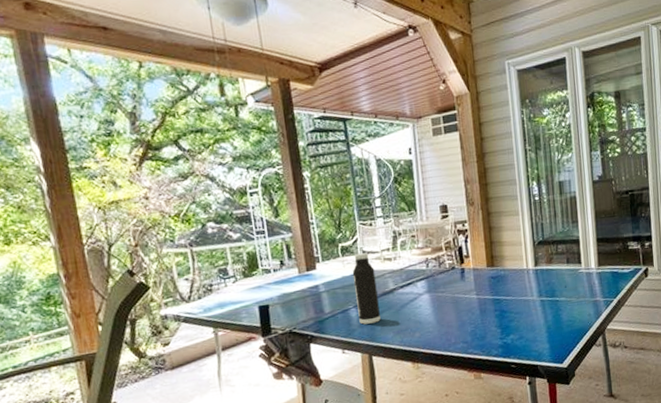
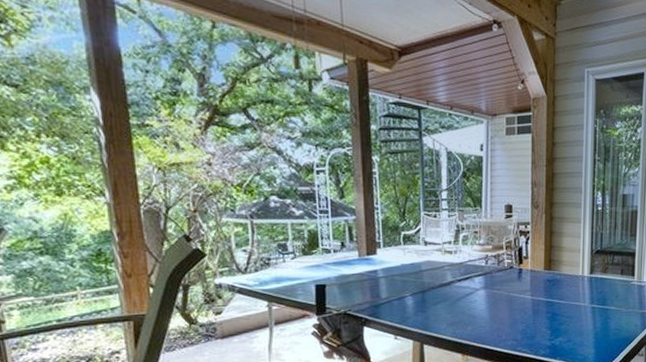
water bottle: present [352,253,381,325] -> none [412,244,435,313]

